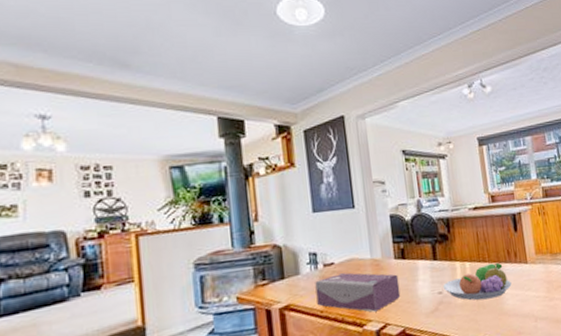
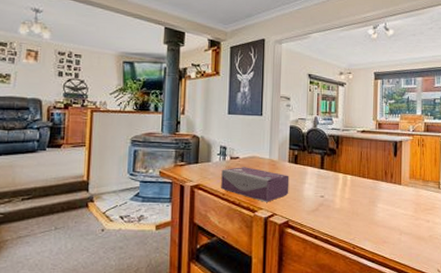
fruit bowl: present [442,262,512,301] -> none [325,180,384,209]

